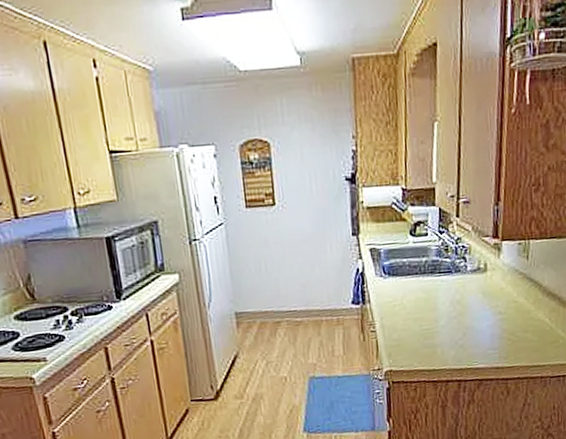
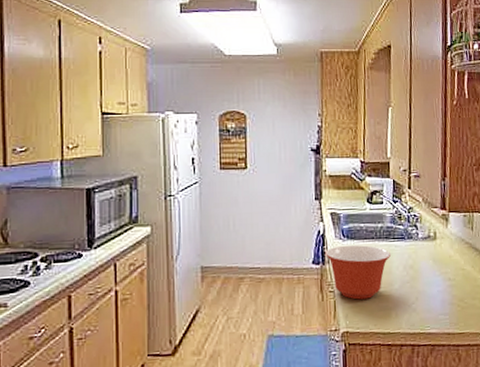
mixing bowl: none [365,281,436,339] -> present [325,244,390,300]

